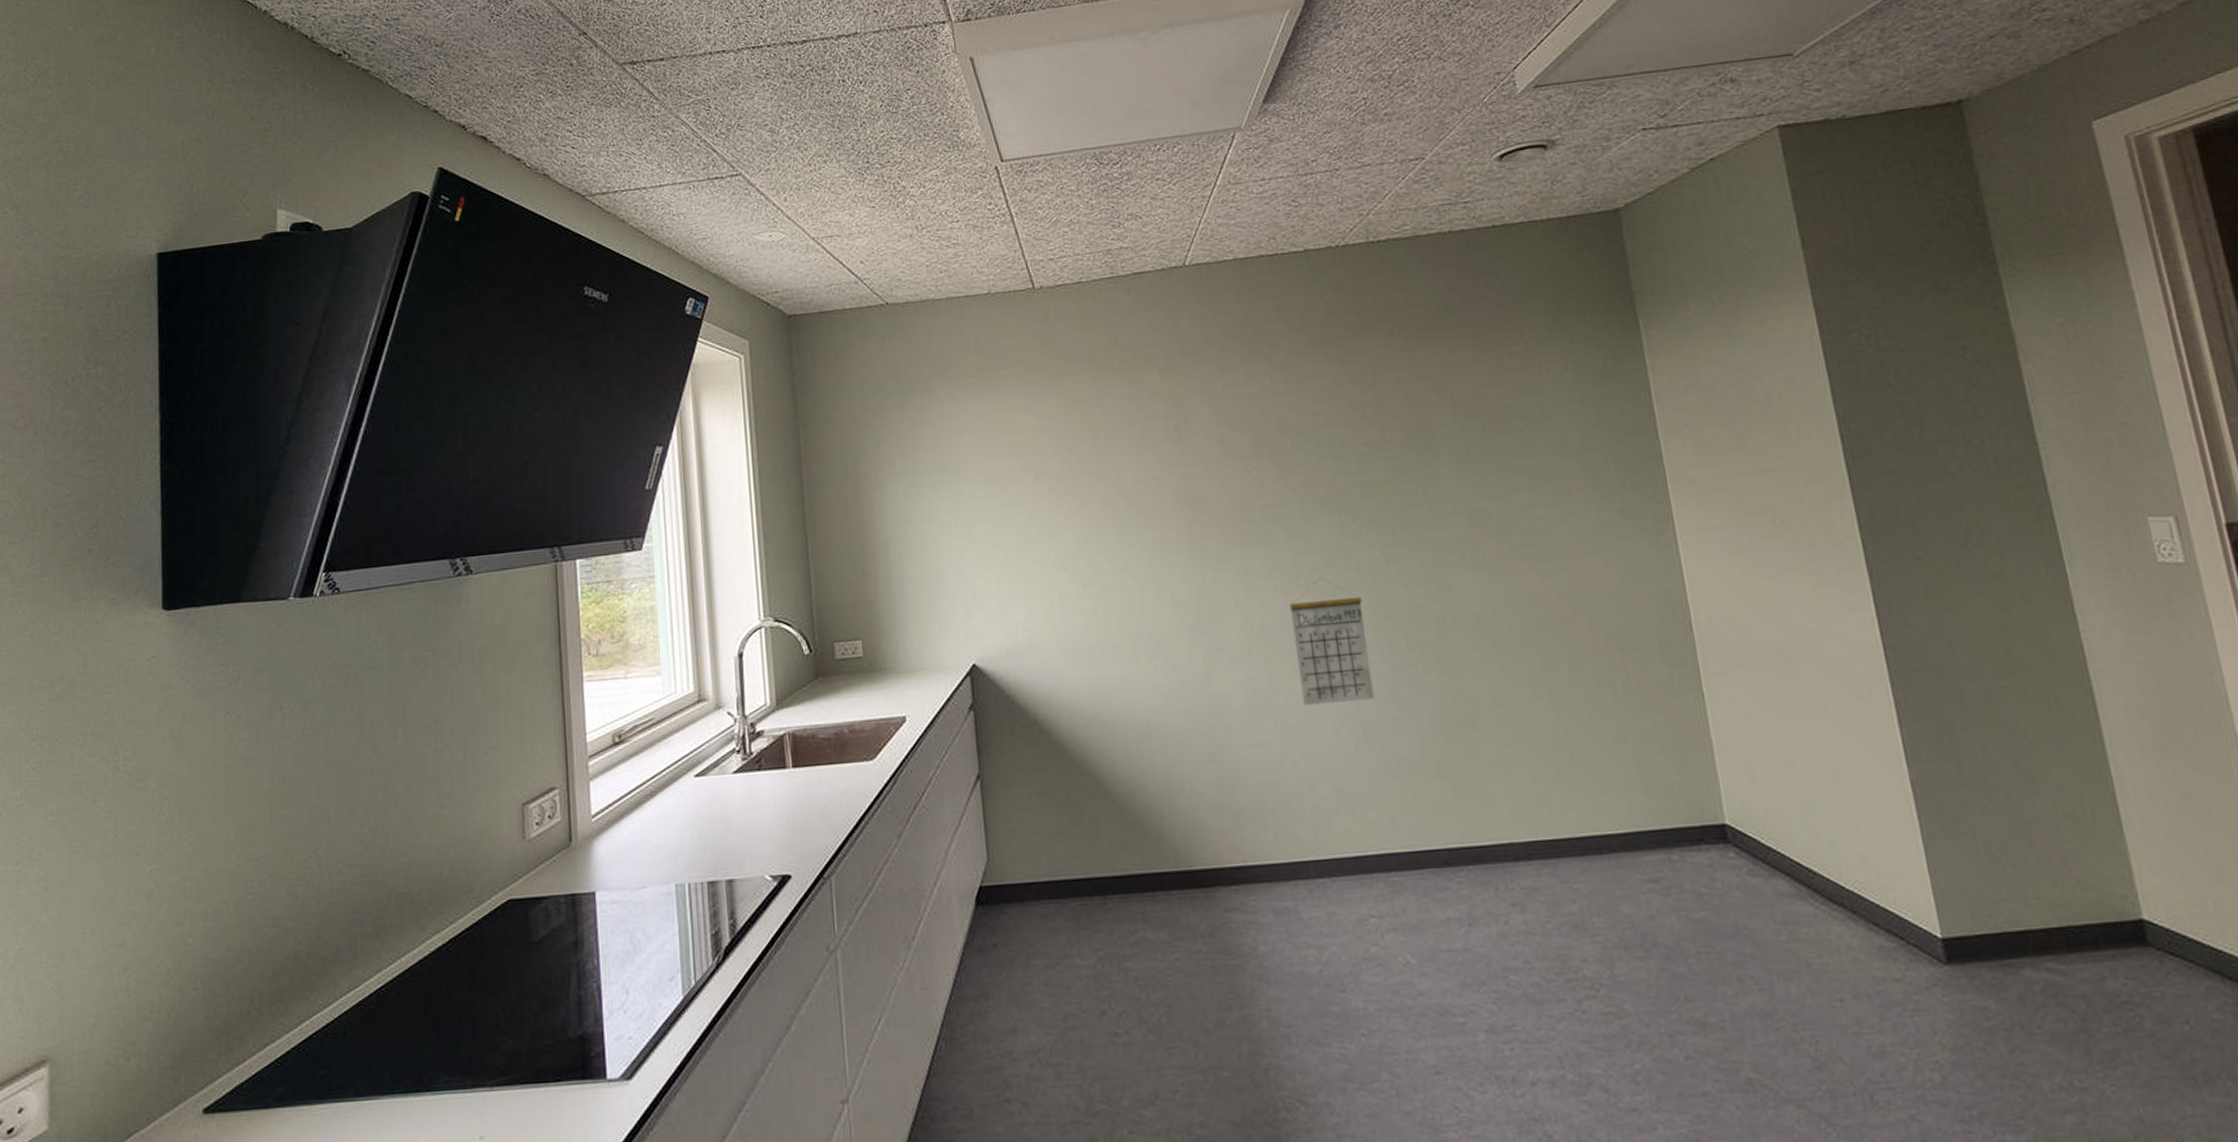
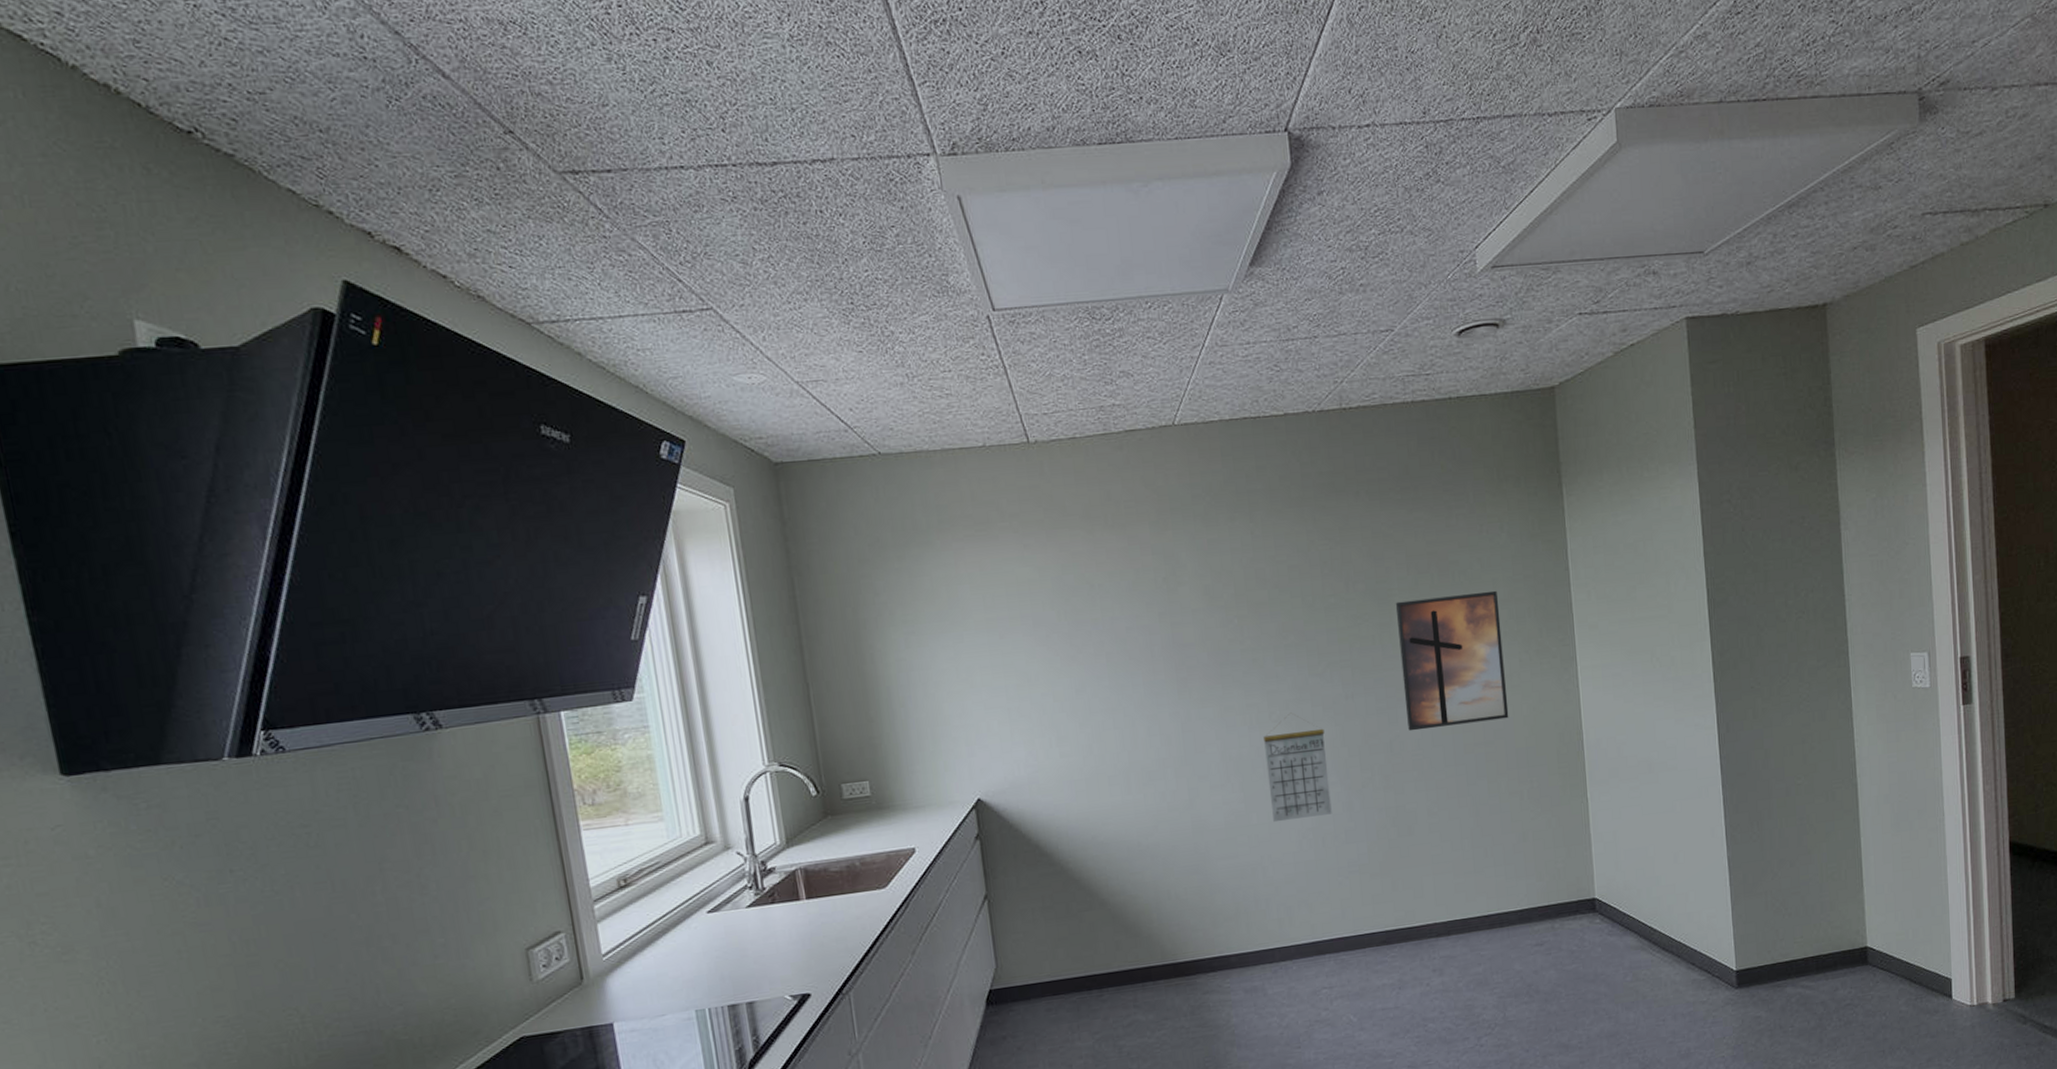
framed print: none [1440,438,1591,603] -> present [1395,590,1509,731]

